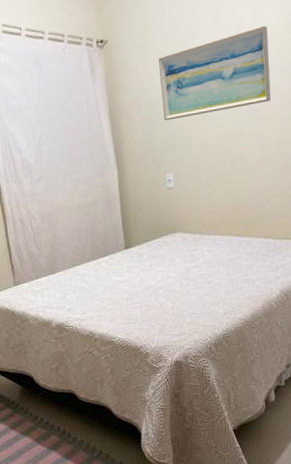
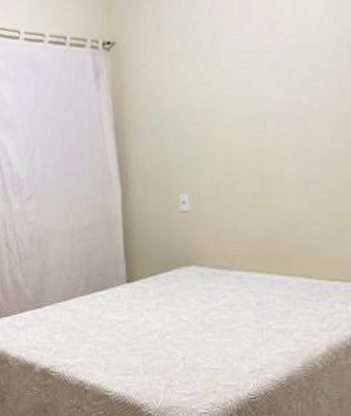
wall art: present [159,25,272,121] -> none [175,19,316,132]

